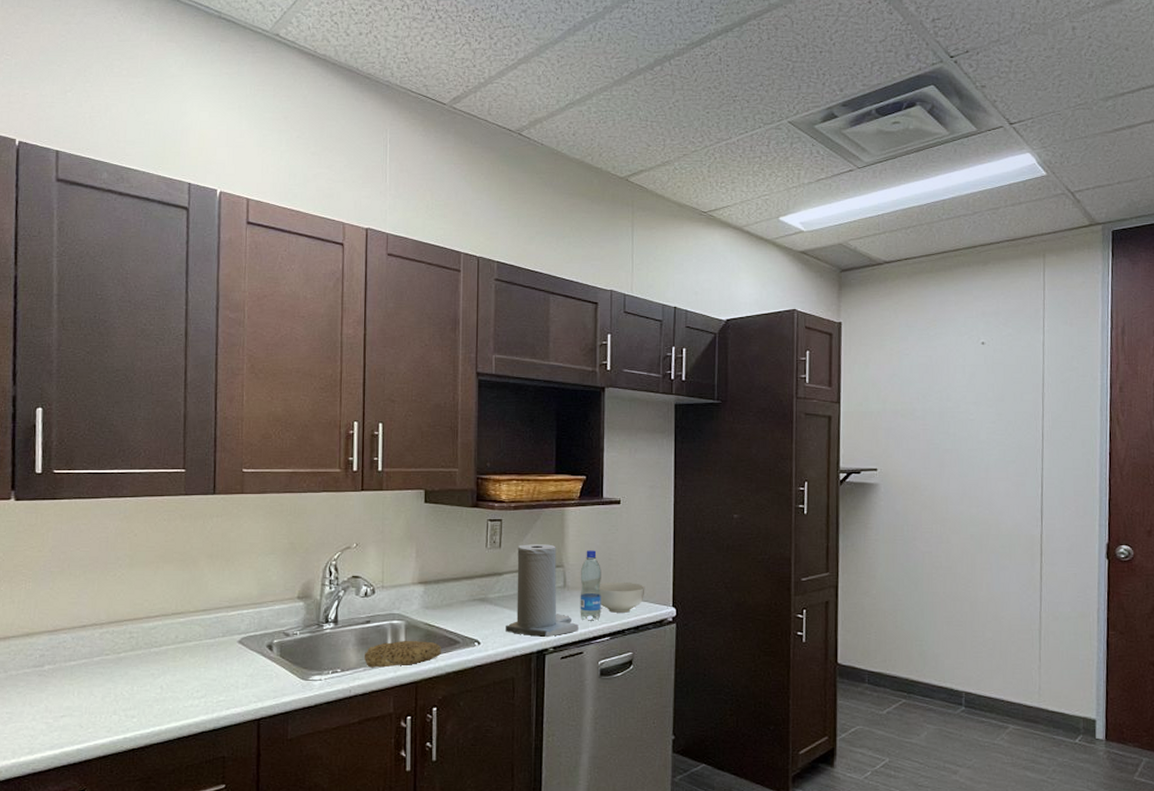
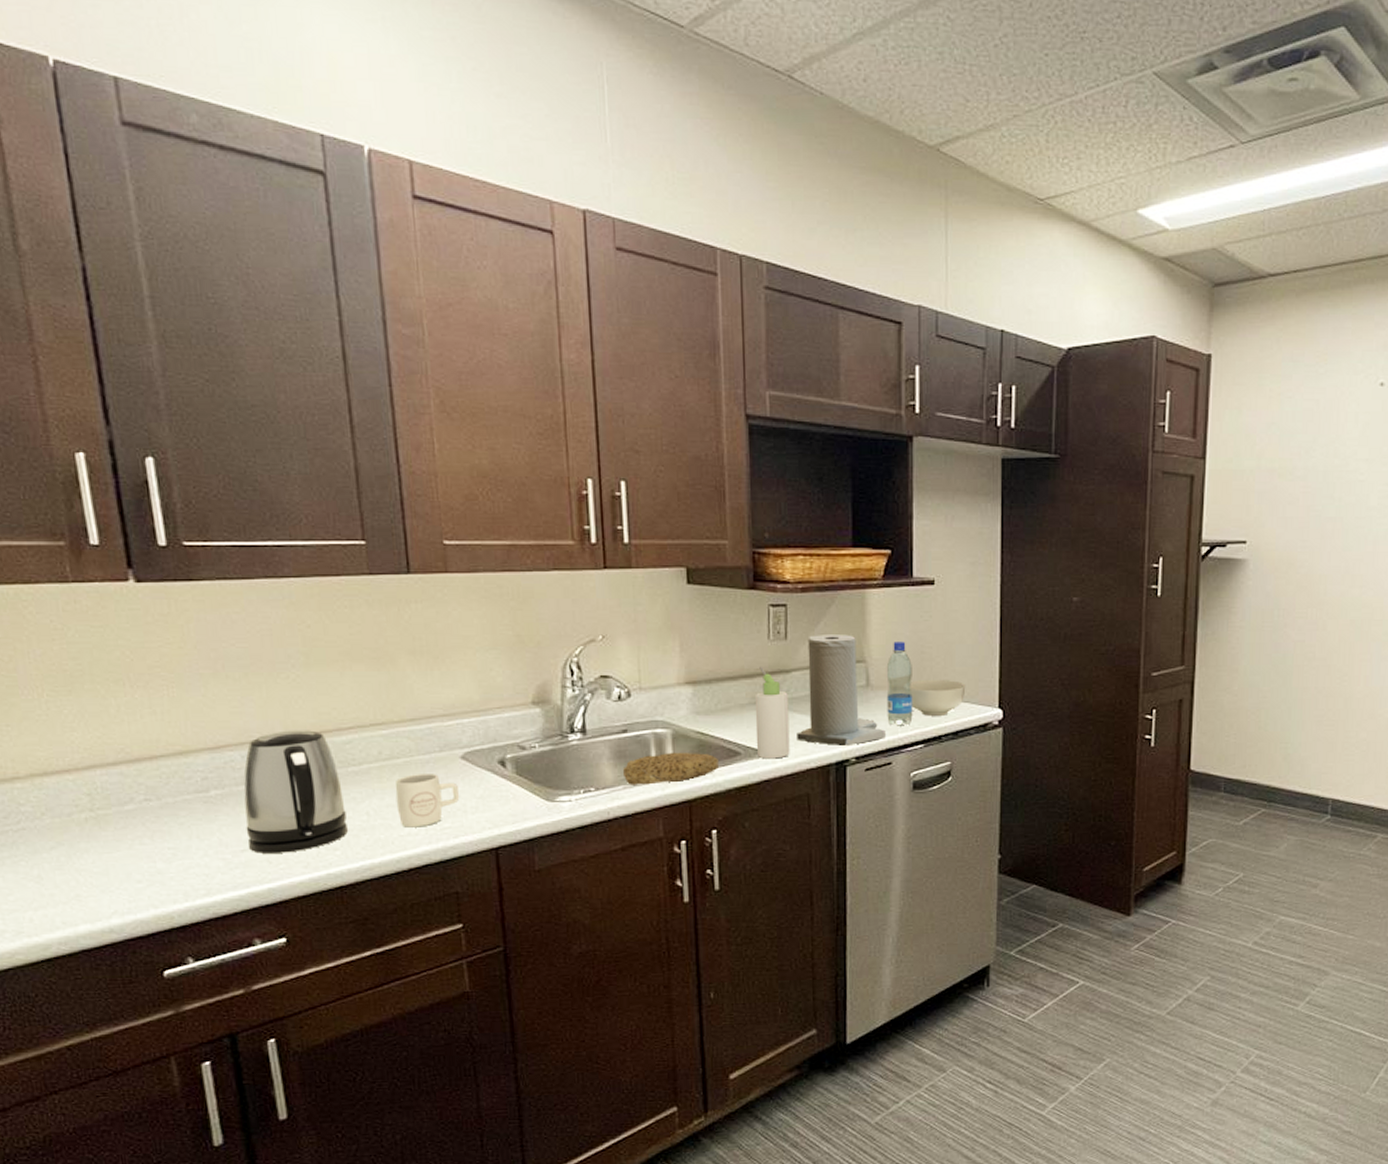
kettle: none [67,617,145,719] -> present [243,730,349,854]
mug: none [184,655,234,700] -> present [395,774,460,828]
bottle: none [472,570,500,647] -> present [754,667,790,759]

